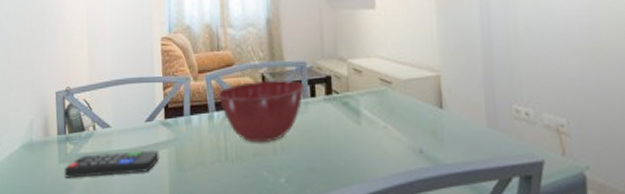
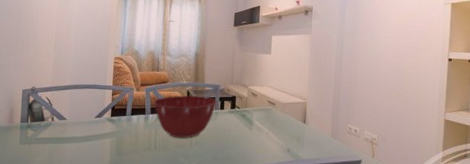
remote control: present [64,150,159,178] -> none [23,138,104,156]

